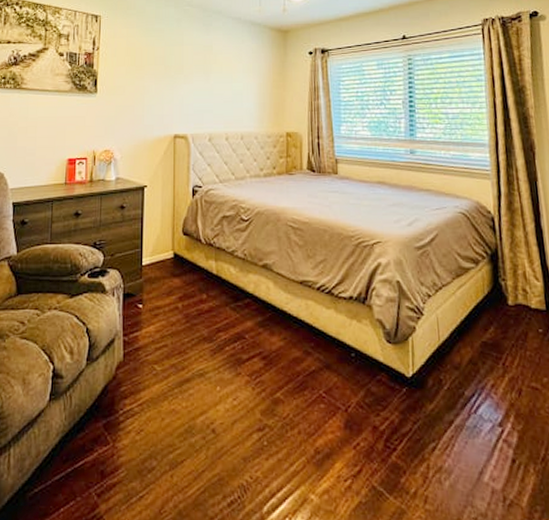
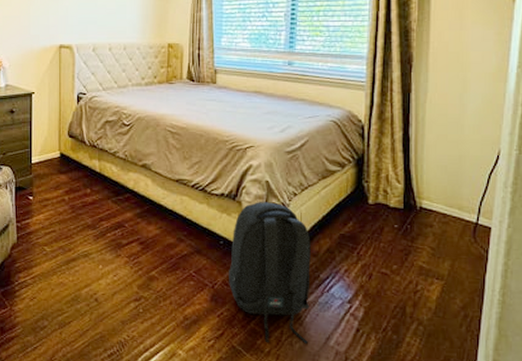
backpack: none [363,305,459,481] -> present [229,202,311,344]

